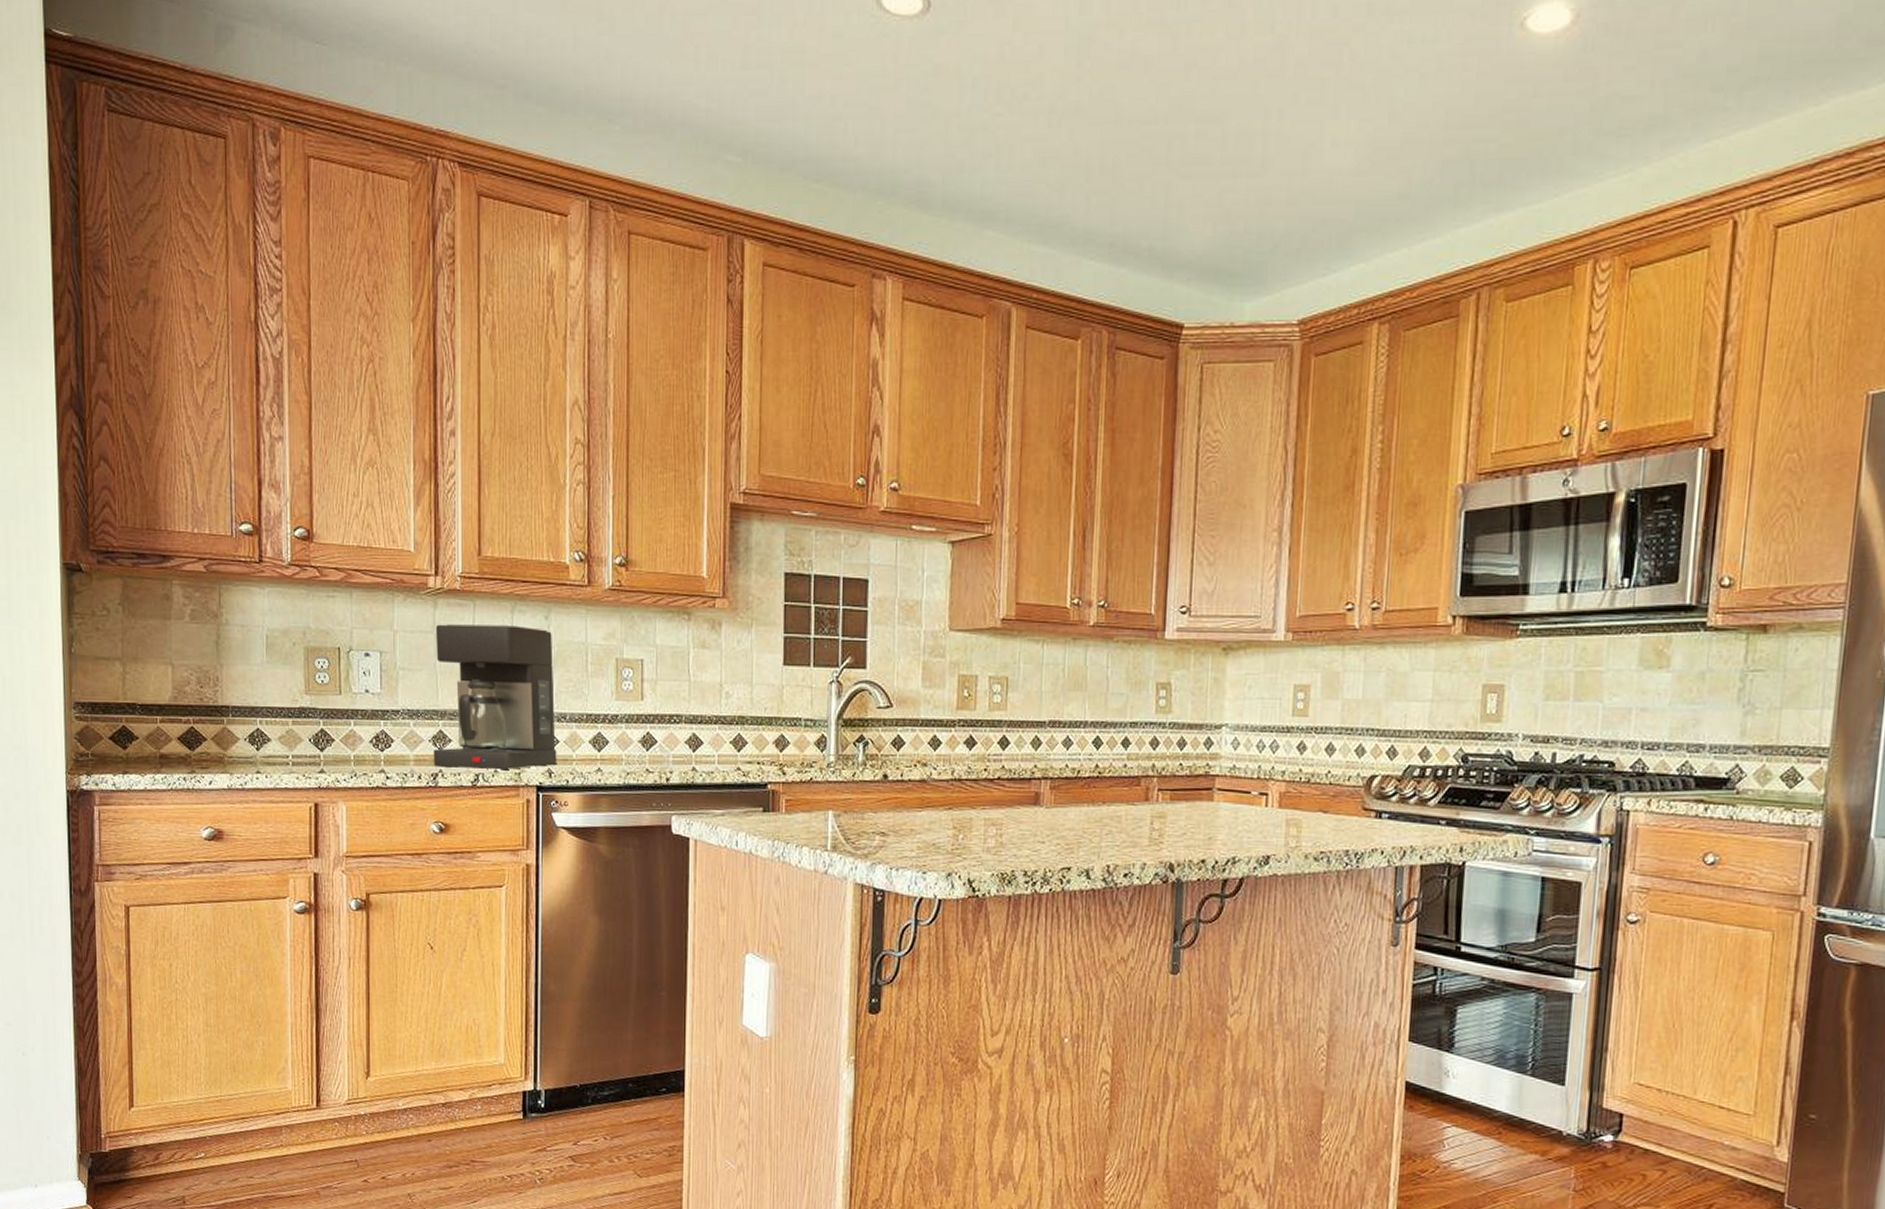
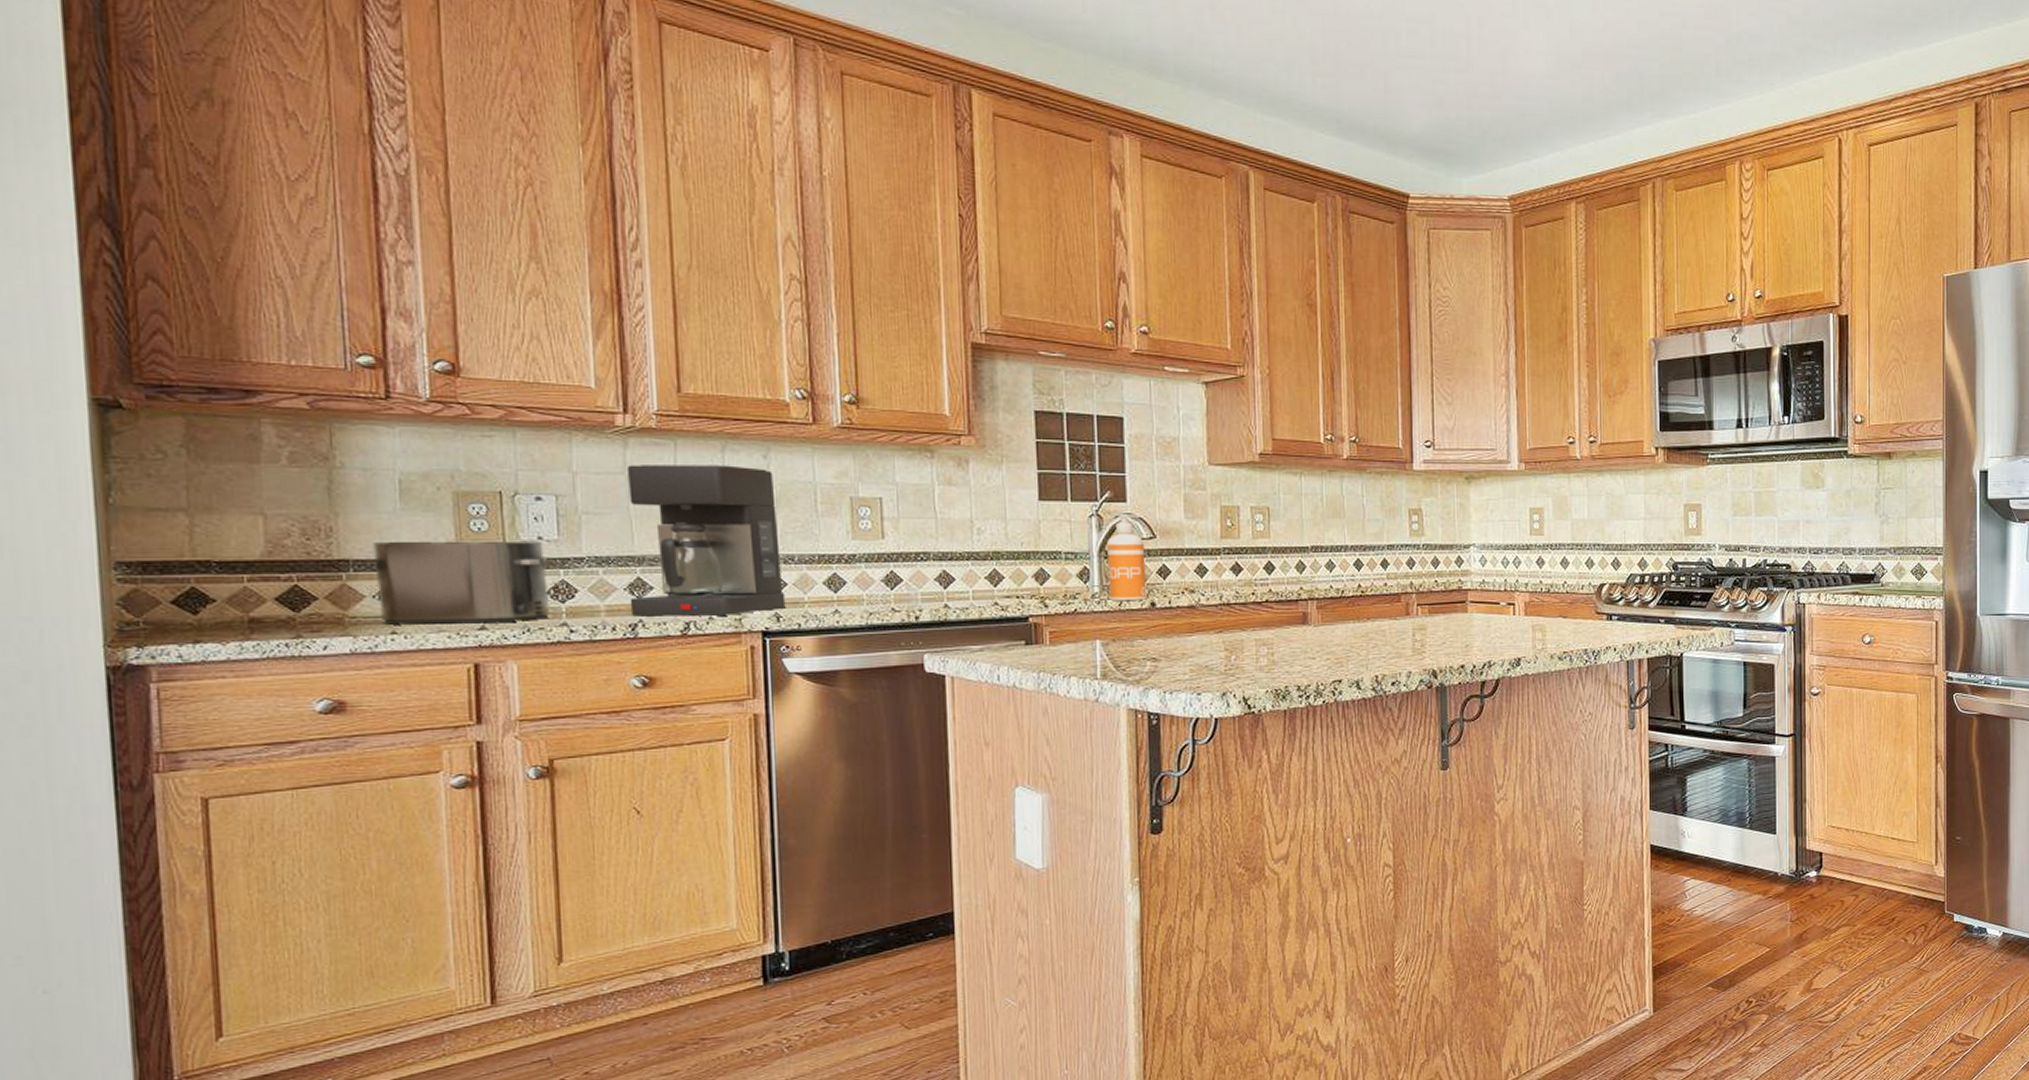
toaster: none [246,691,371,768] -> present [373,542,549,625]
soap dispenser: none [844,681,881,772] -> present [1107,514,1147,602]

